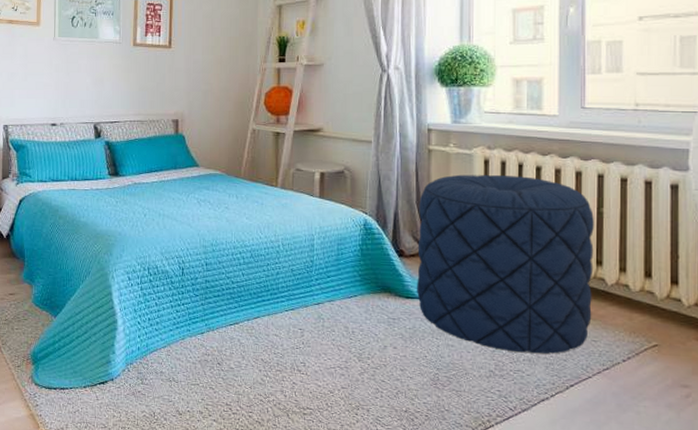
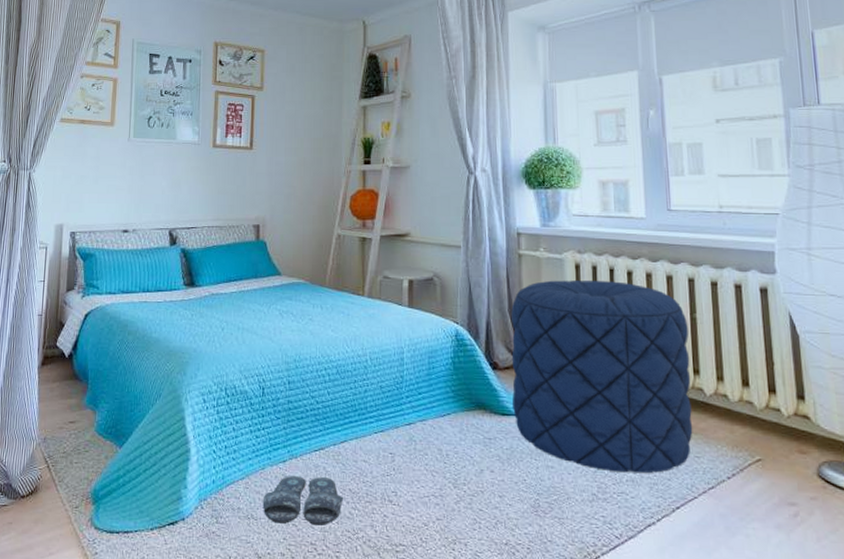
slippers: none [183,346,257,389] -> present [262,476,344,525]

